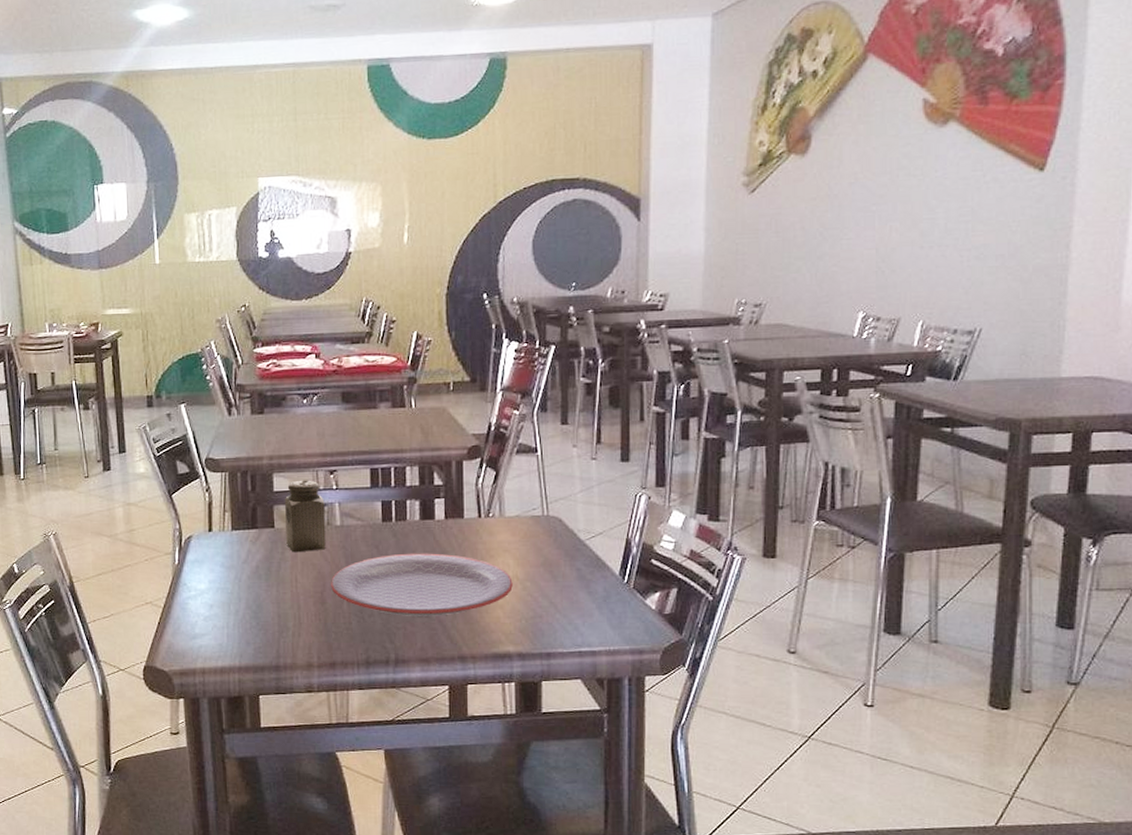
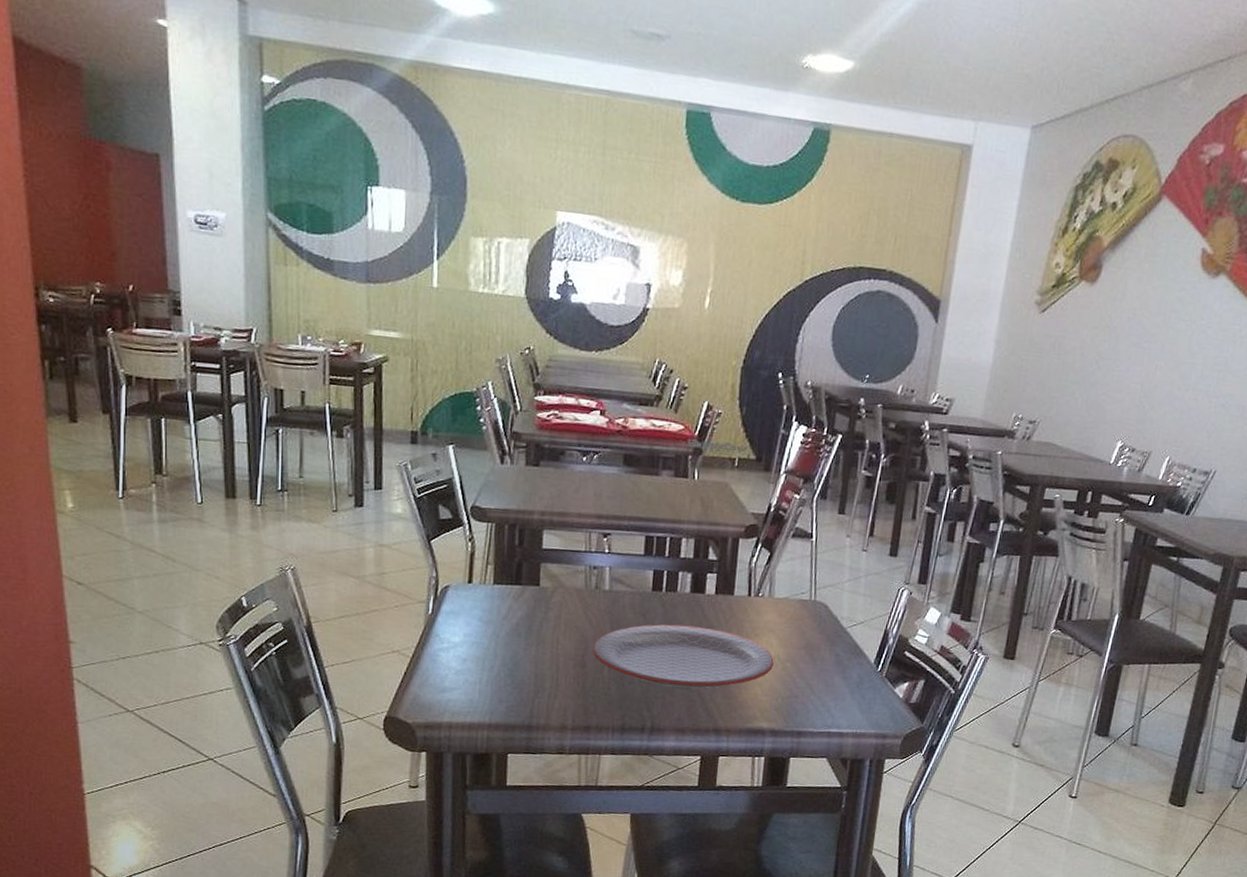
salt shaker: present [284,480,326,553] -> none [551,539,595,614]

